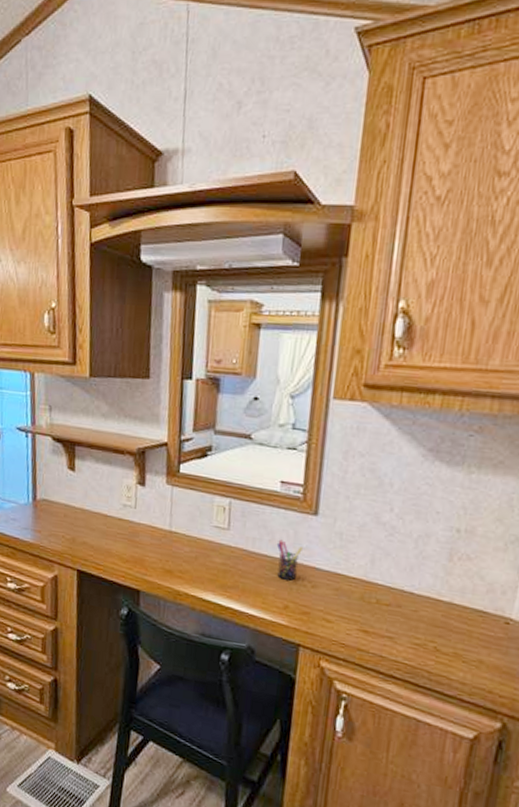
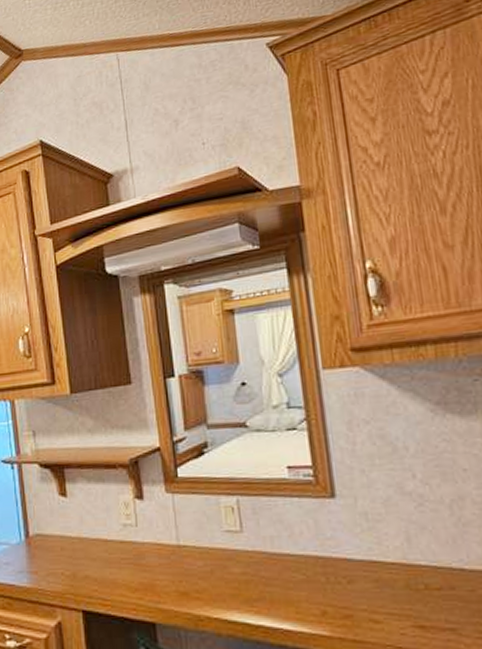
pen holder: present [276,539,302,581] -> none [297,533,327,580]

